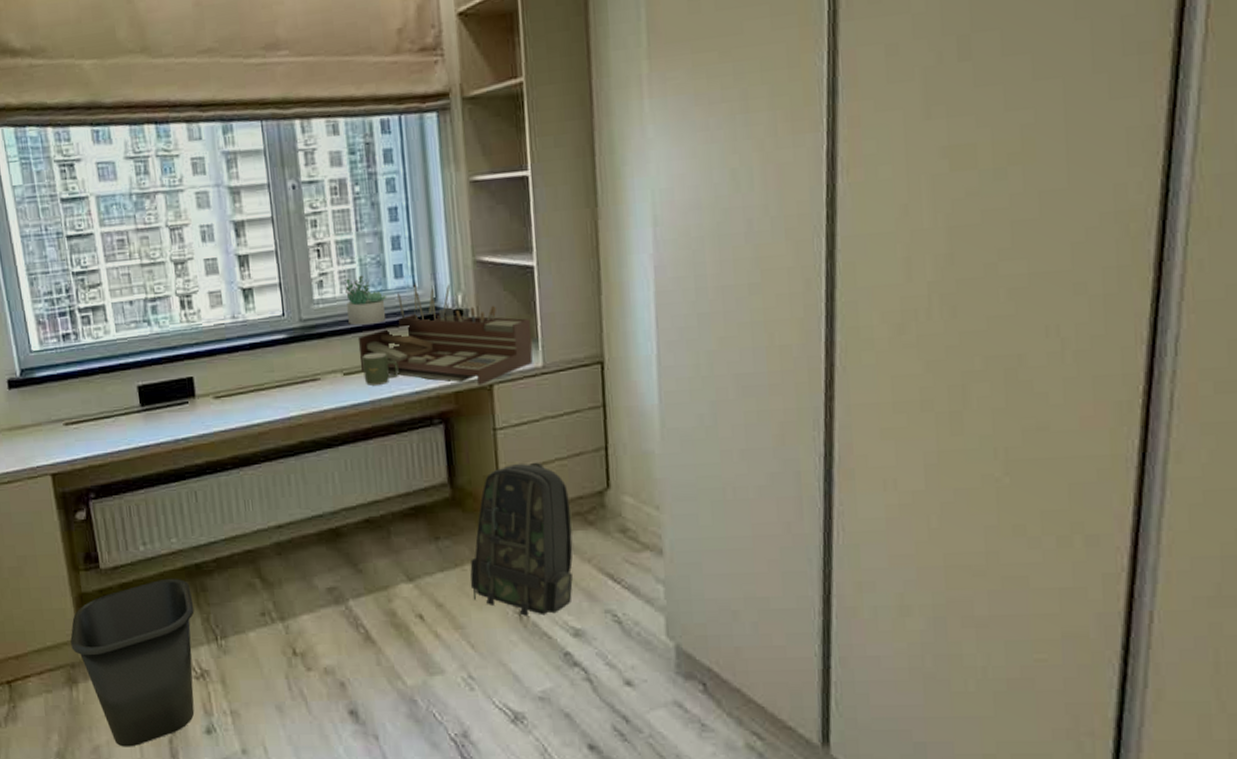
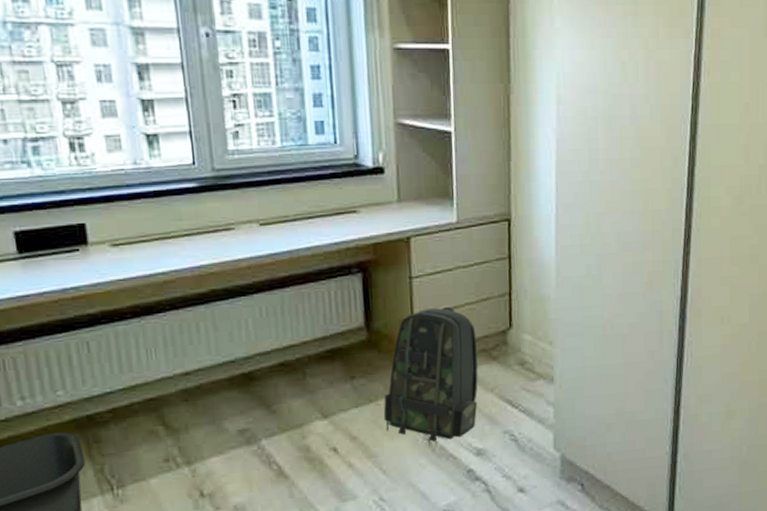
succulent plant: present [345,275,386,326] -> none [263,129,306,178]
desk organizer: present [357,282,533,385] -> none [275,139,448,238]
mug: present [362,352,399,386] -> none [280,204,318,236]

